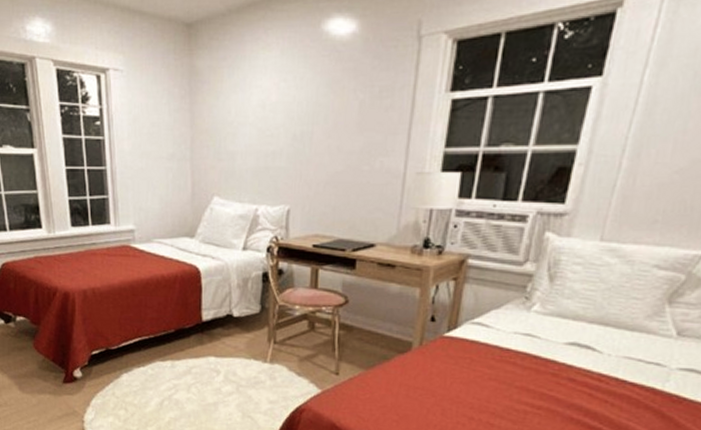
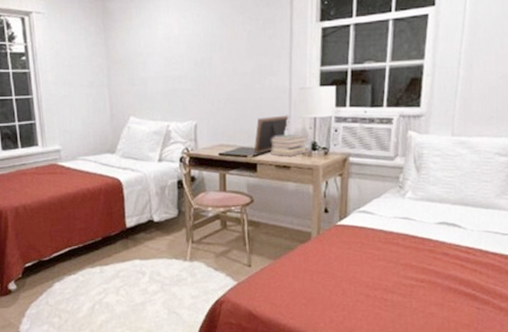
picture frame: none [353,204,400,247] -> present [253,115,289,153]
books: none [373,227,419,253] -> present [271,134,307,156]

